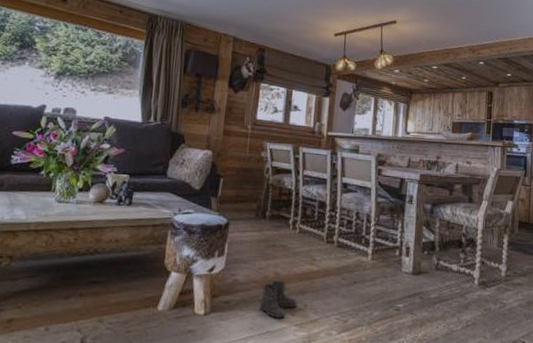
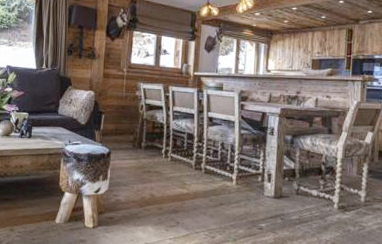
boots: present [259,280,297,318] -> none [138,200,170,233]

